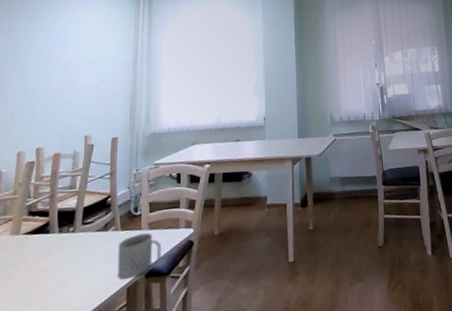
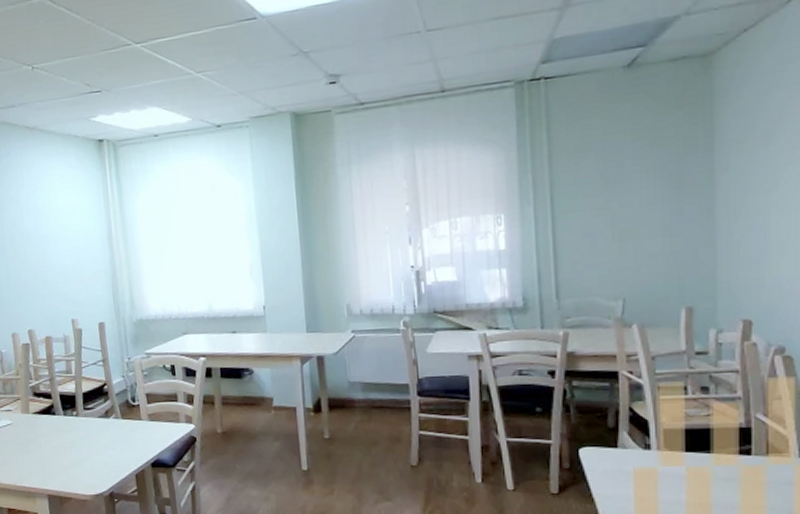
mug: present [118,233,161,279] -> none [121,424,165,466]

